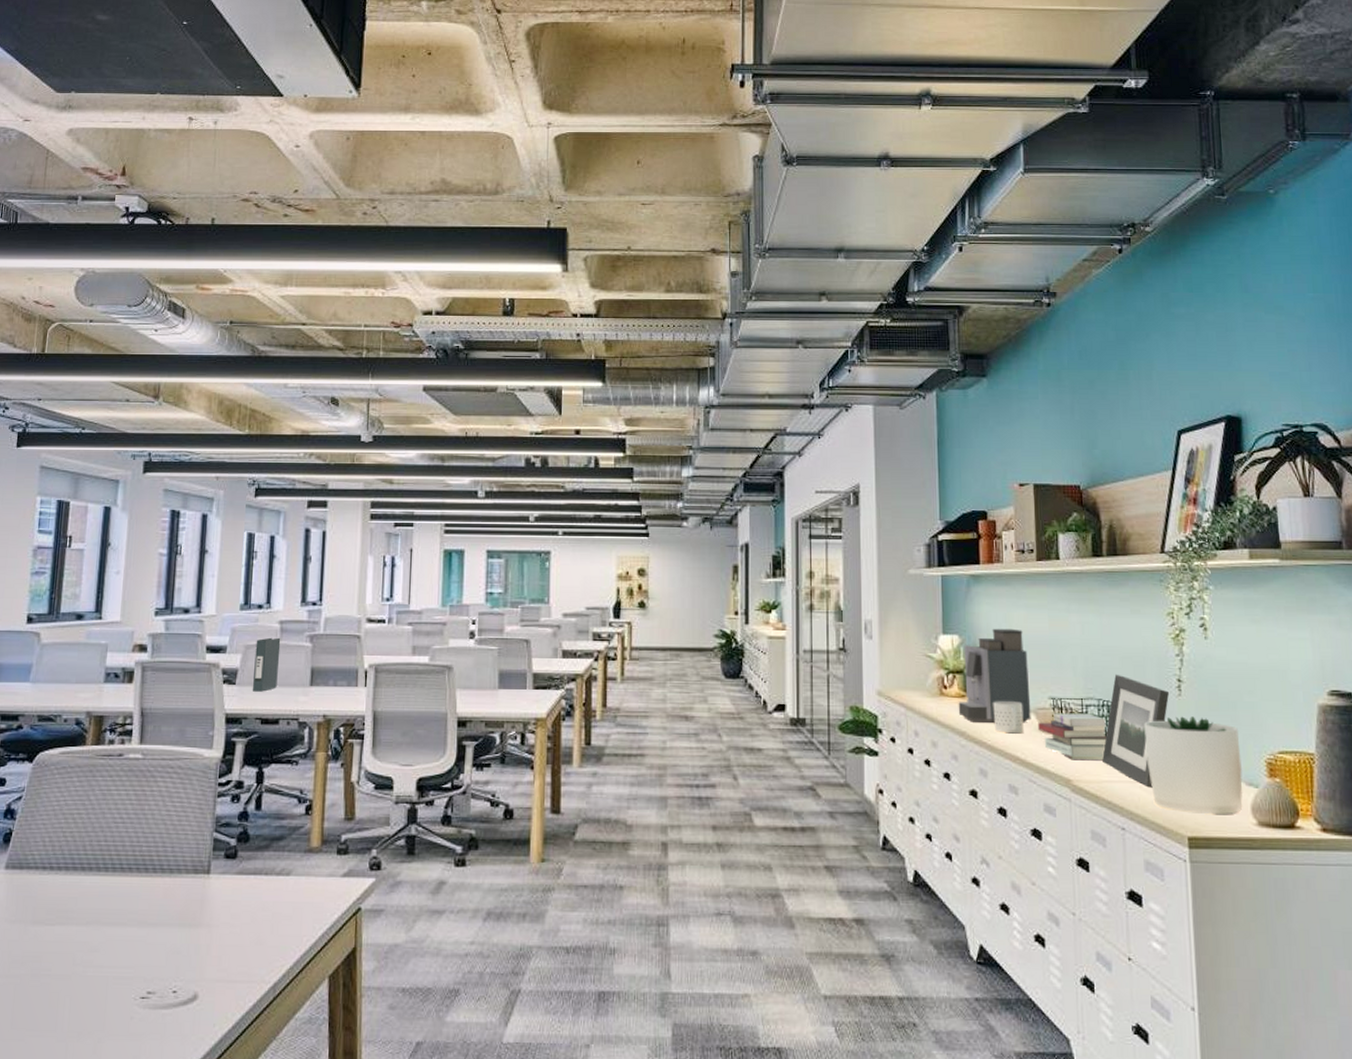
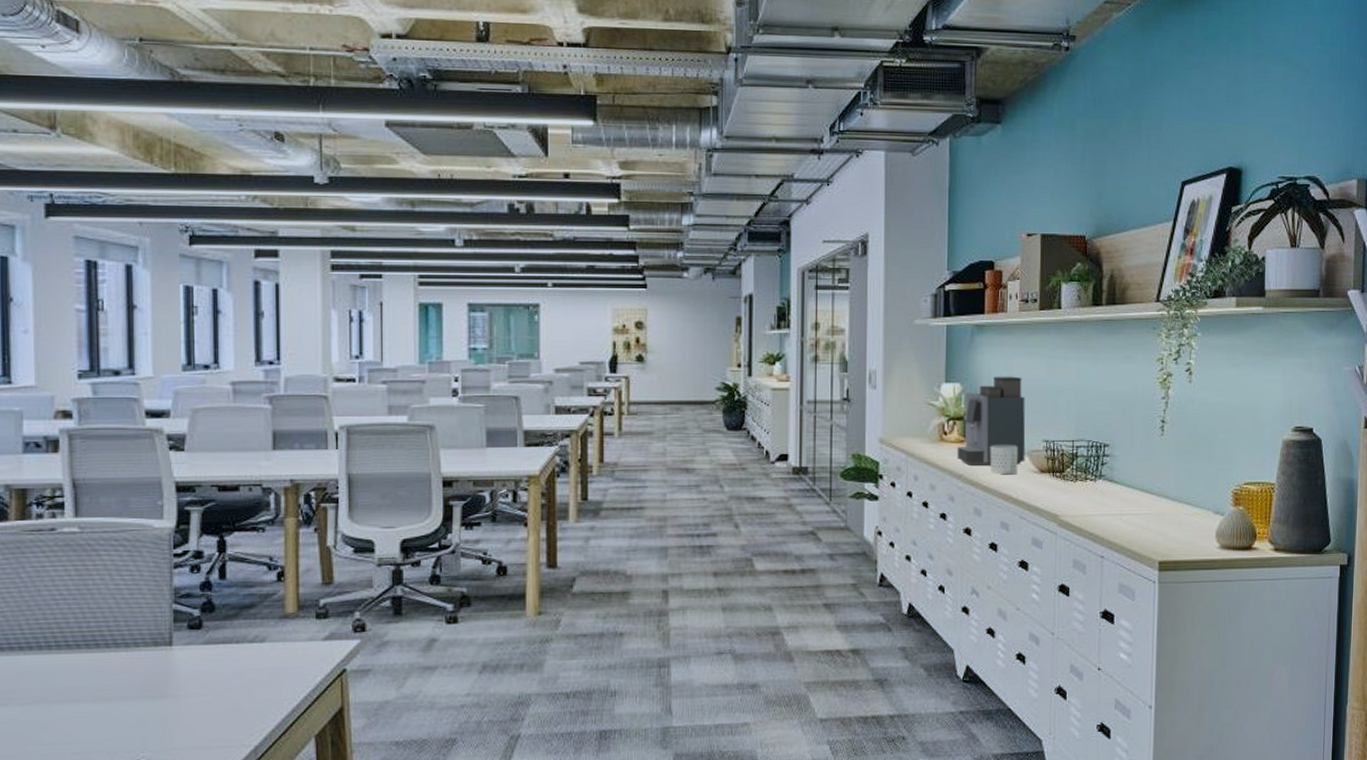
binder: present [252,637,281,692] -> none [204,399,235,458]
books: present [1038,713,1107,761] -> none [1031,454,1094,497]
picture frame: present [1101,674,1170,789] -> none [1087,417,1154,521]
planter: present [1144,716,1243,815] -> none [1128,454,1212,541]

